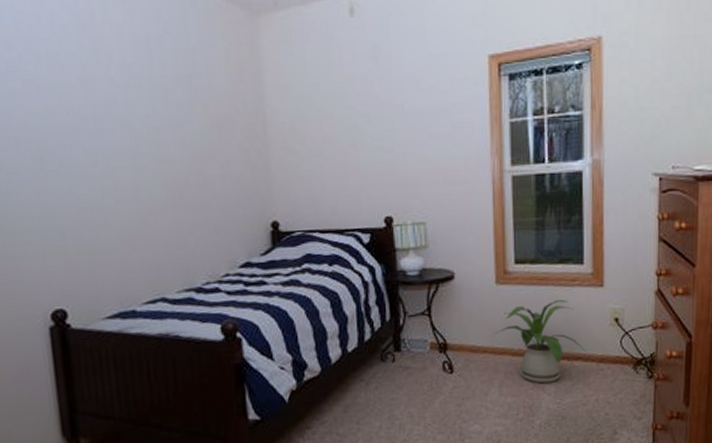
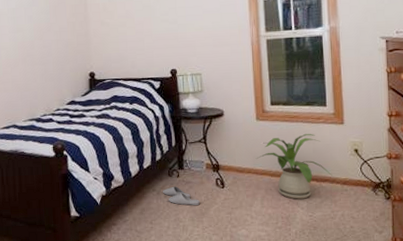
slippers: none [373,374,421,399] -> present [163,186,200,206]

